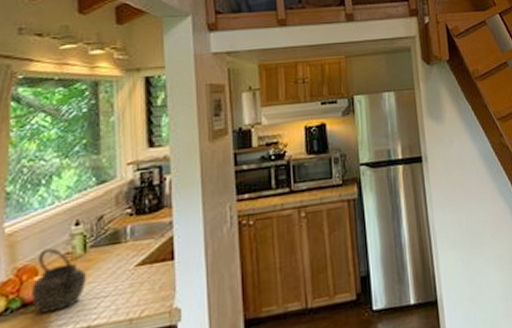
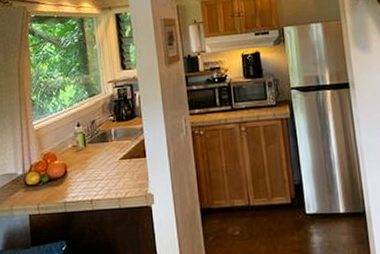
kettle: present [31,248,86,314] -> none [54,142,87,187]

